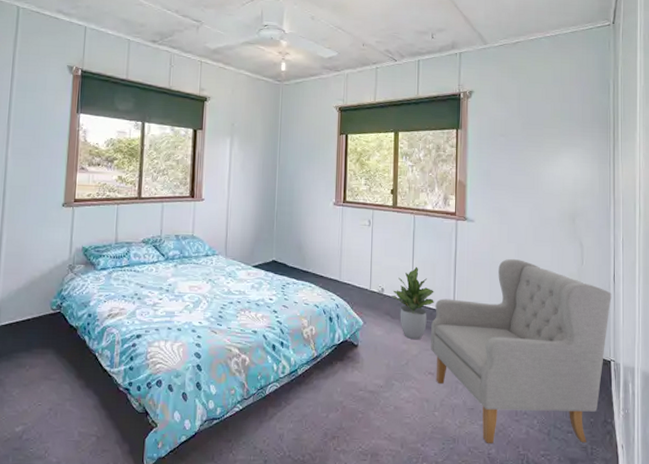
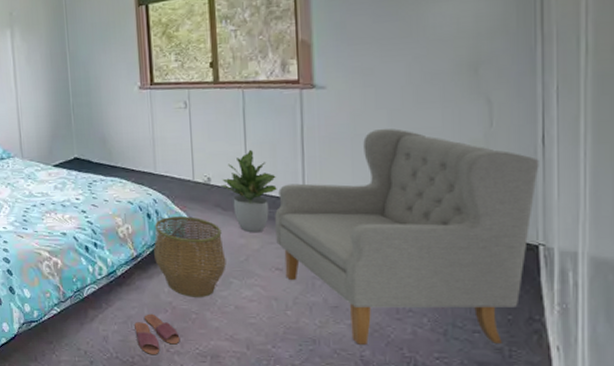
slippers: none [308,412,347,454] -> present [134,313,180,355]
basket: none [332,320,391,398] -> present [154,215,226,297]

